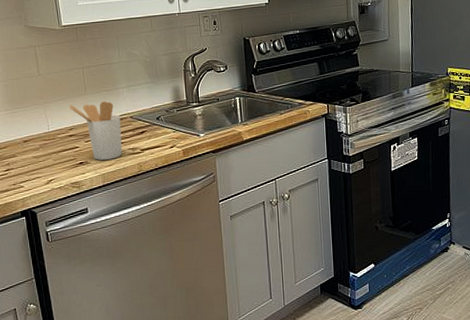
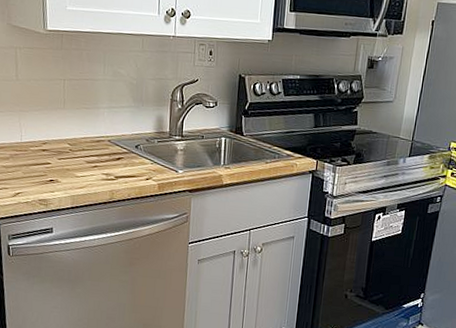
utensil holder: present [69,101,123,160] -> none [45,117,98,182]

